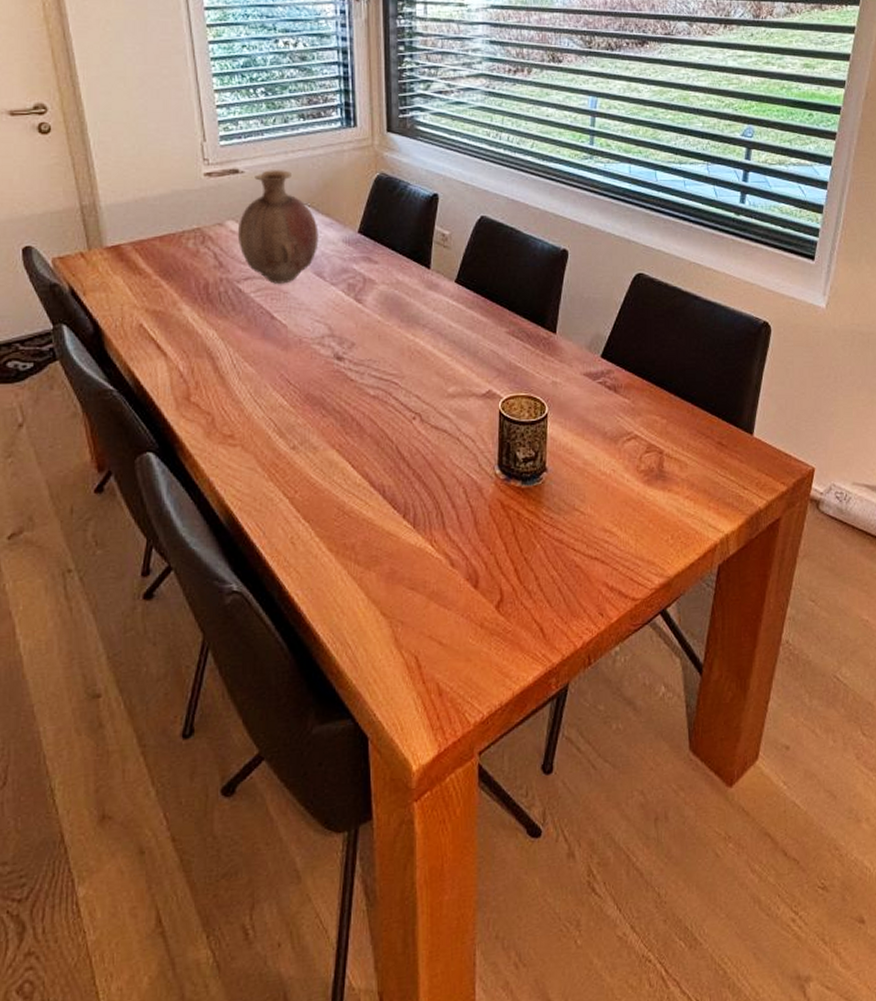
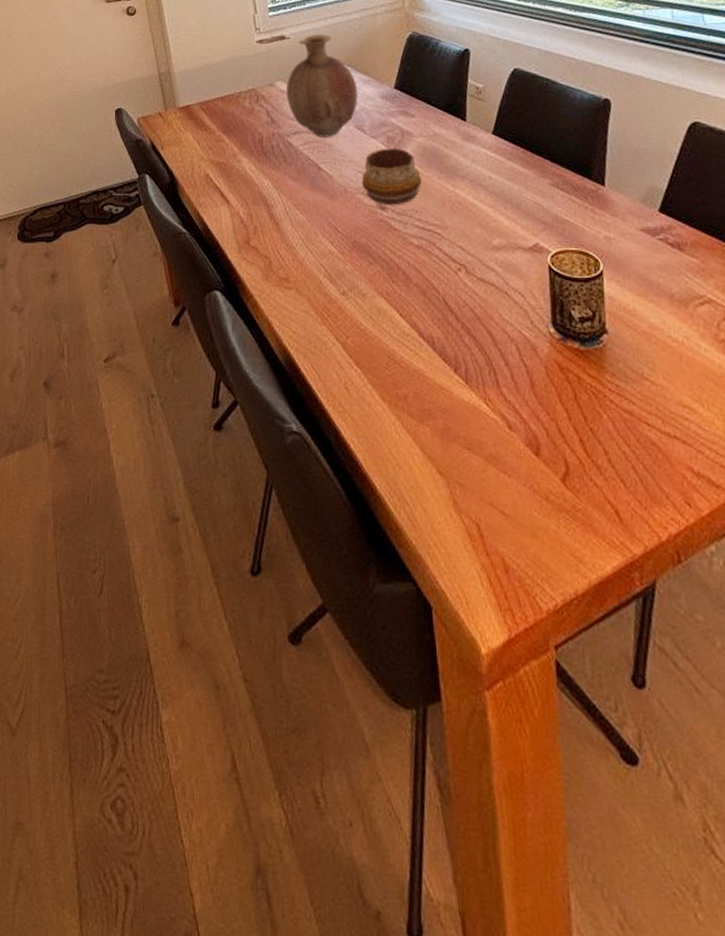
decorative bowl: none [319,295,381,356] -> present [362,147,421,206]

